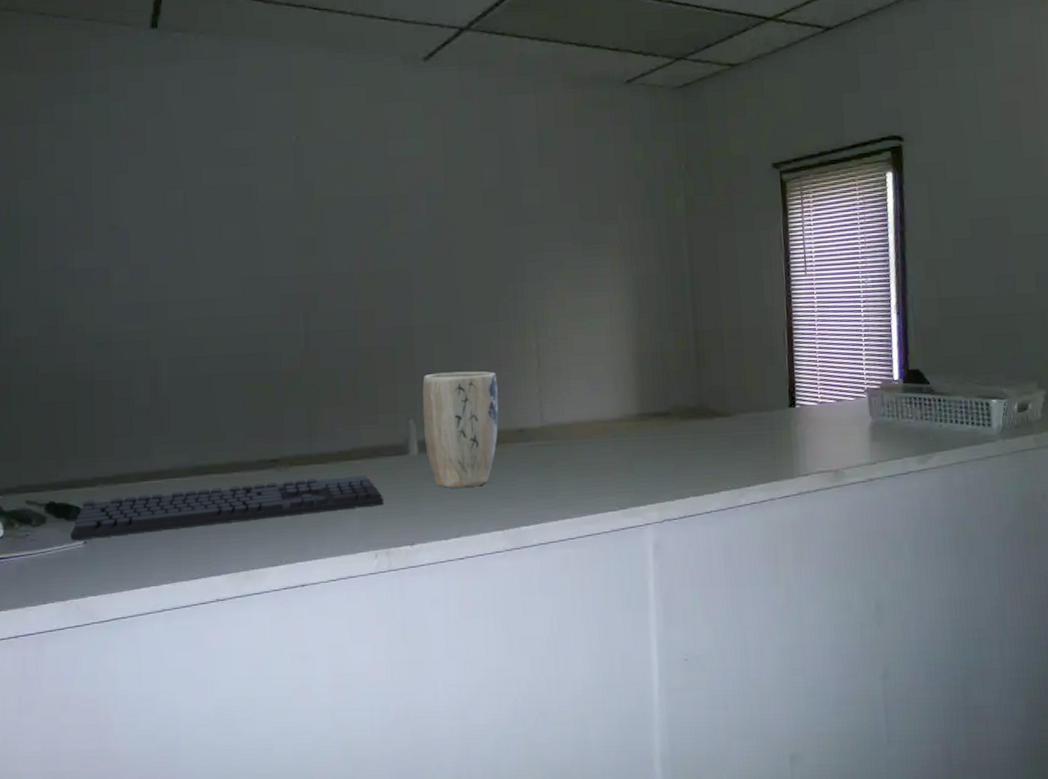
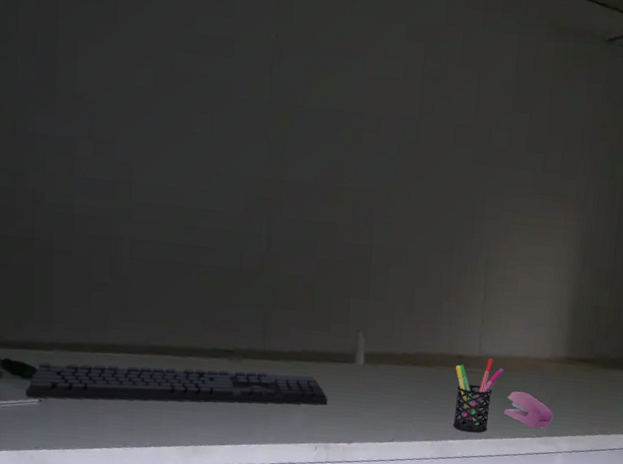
plant pot: present [422,371,499,489] -> none [371,293,445,401]
pen holder: none [517,427,572,515] -> present [452,358,504,433]
stapler: none [578,460,635,500] -> present [503,391,553,429]

